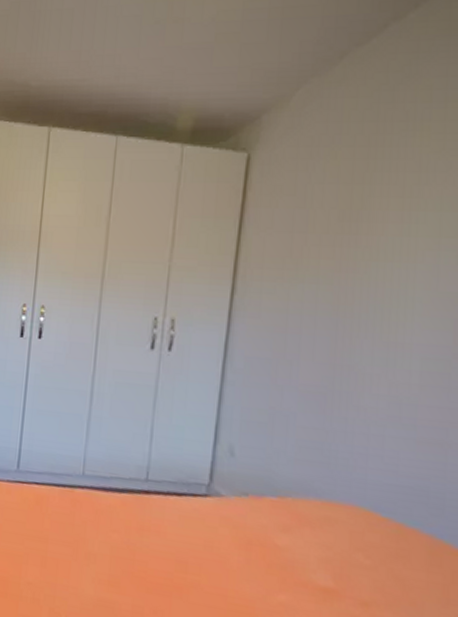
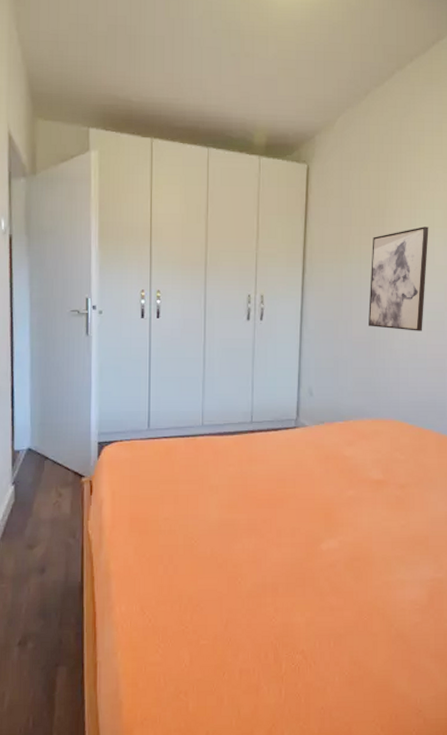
wall art: none [325,236,432,385] -> present [368,227,429,331]

